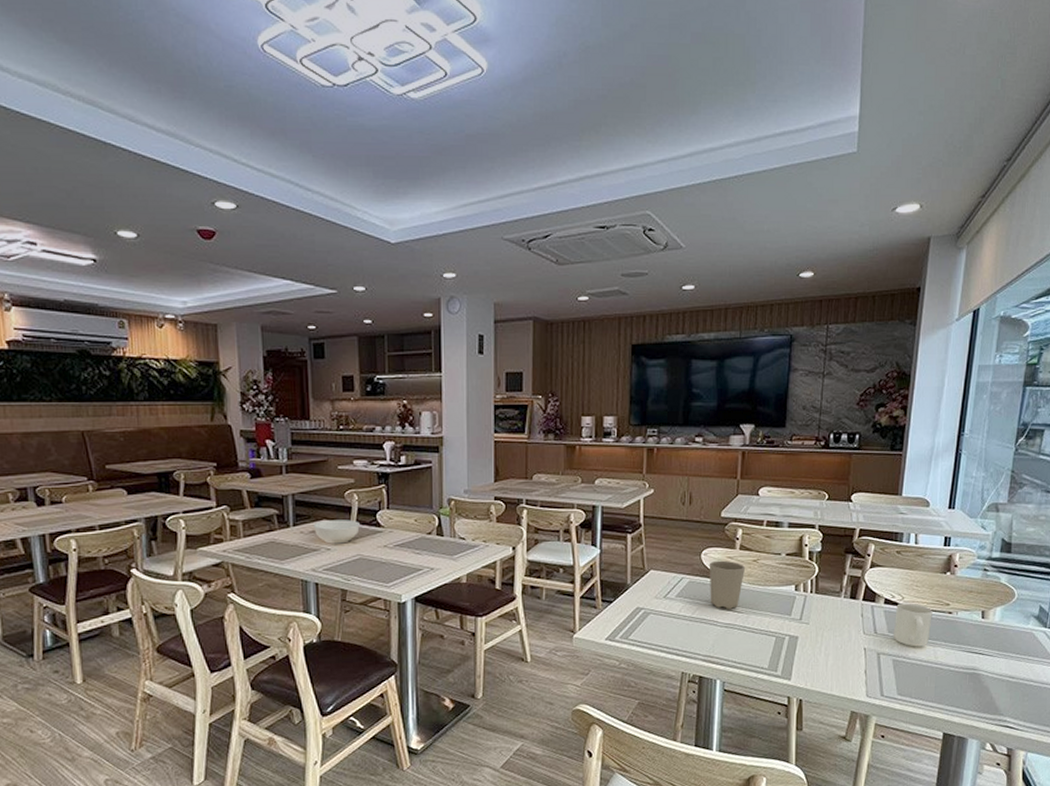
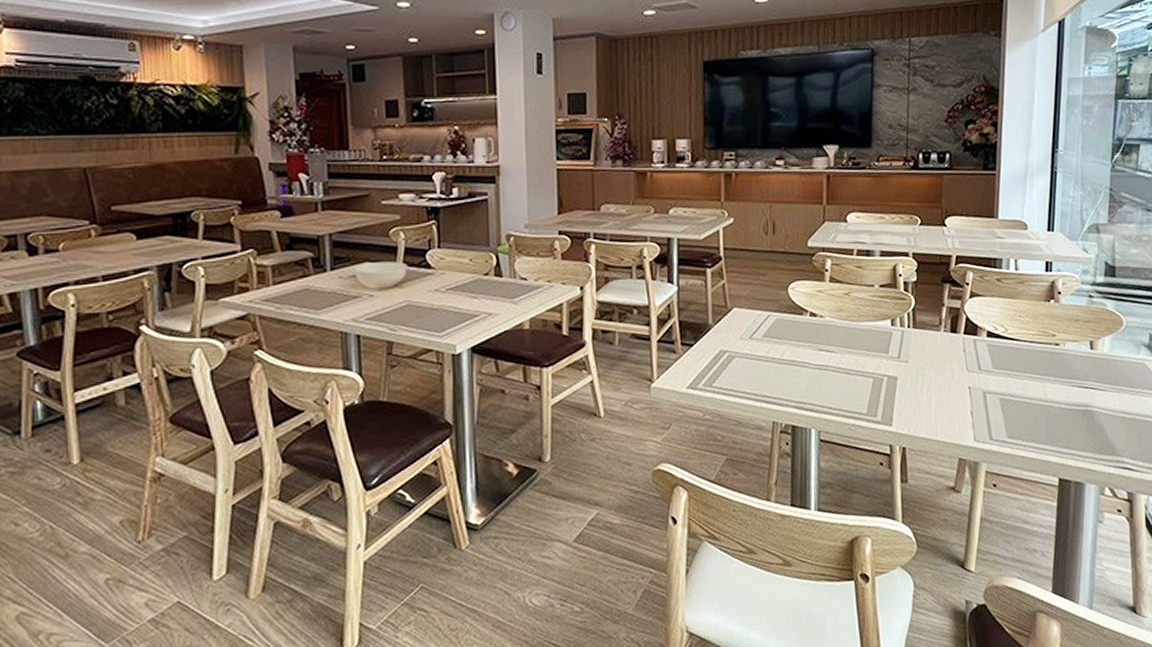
cup: present [709,560,746,610] -> none [797,294,837,350]
cup: present [893,603,933,647] -> none [998,335,1039,384]

